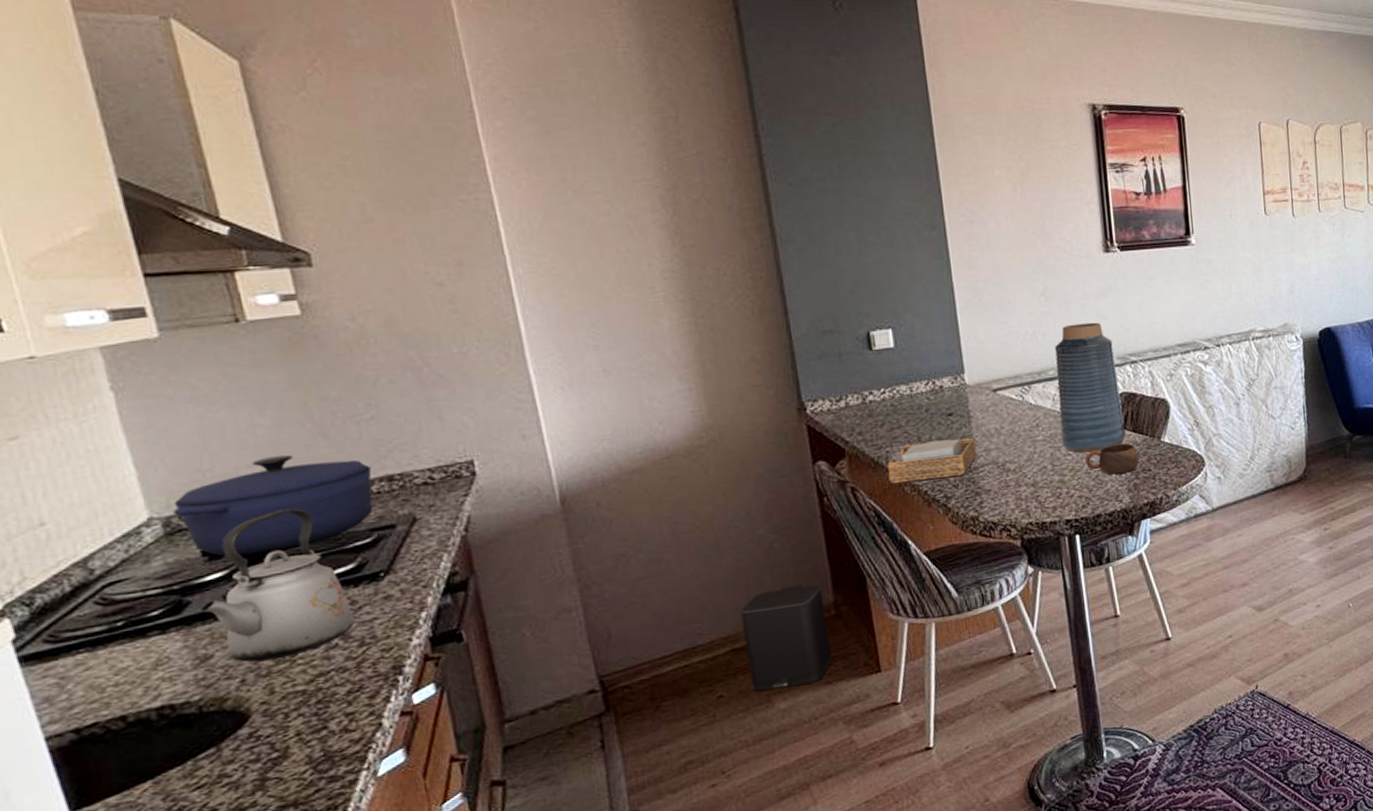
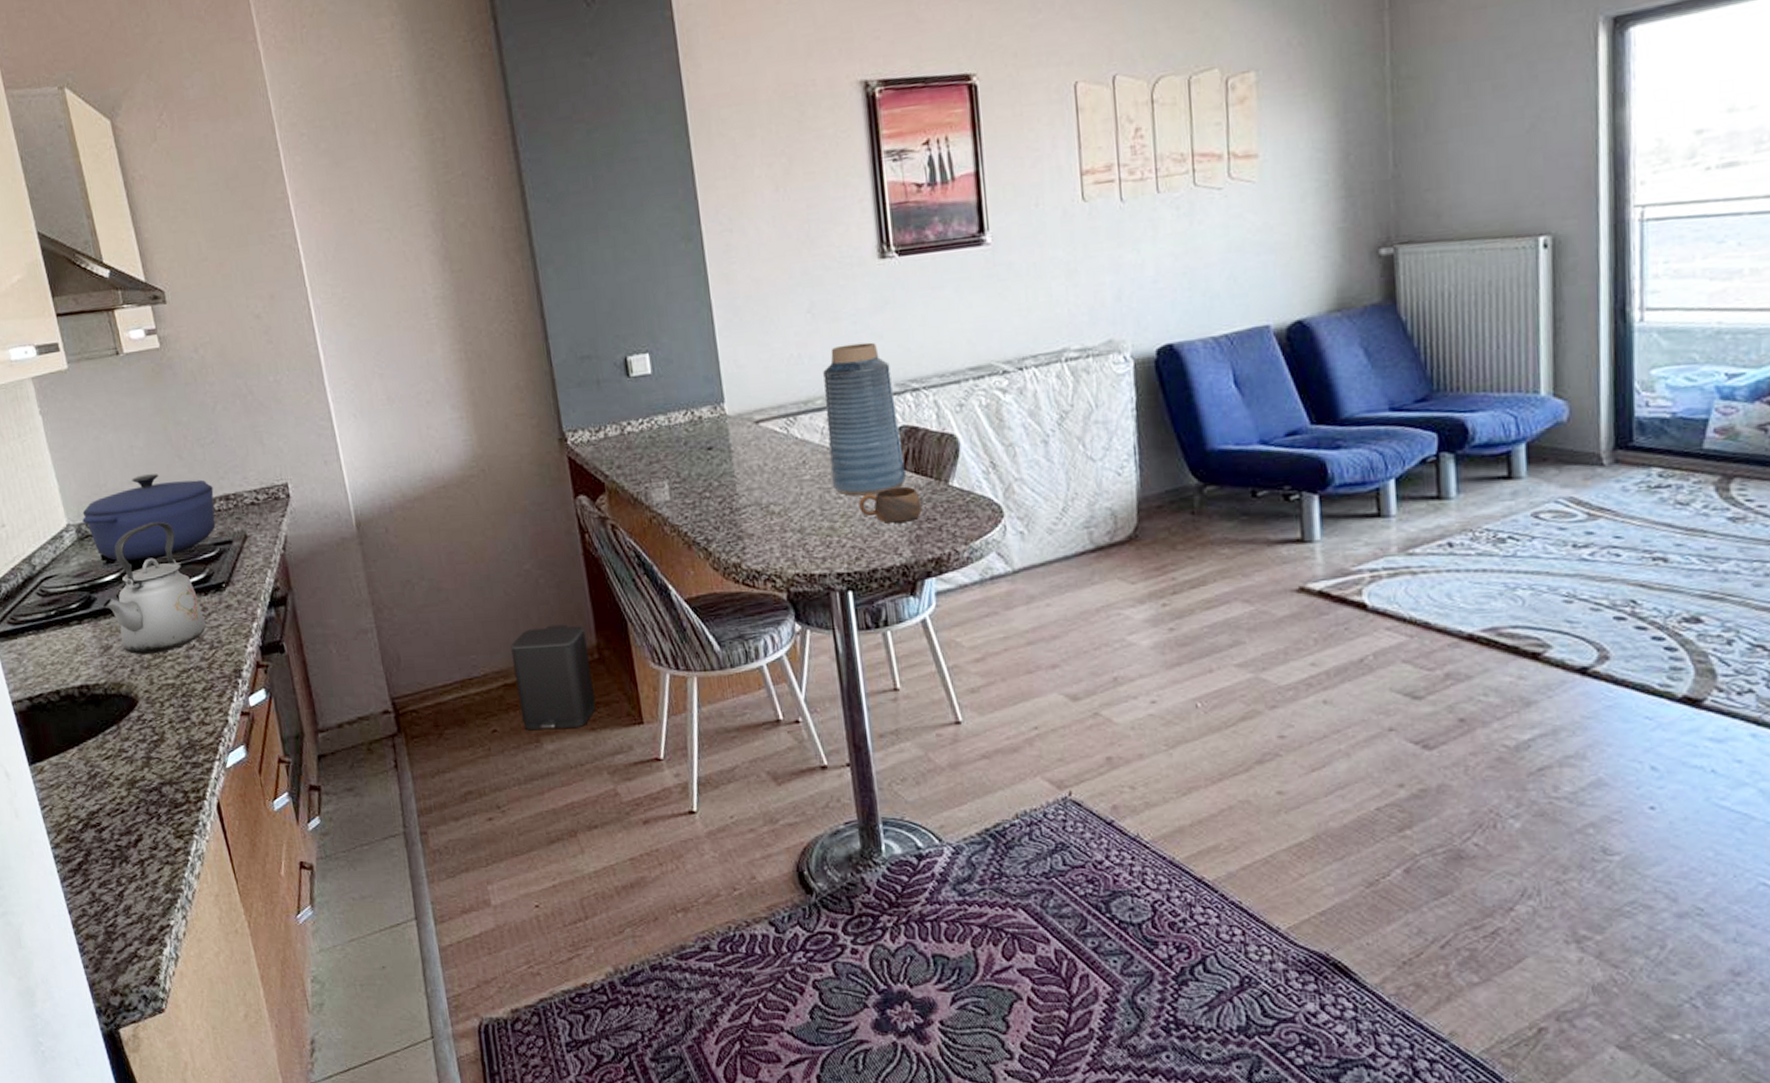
napkin holder: present [887,438,977,485] -> none [646,475,739,523]

